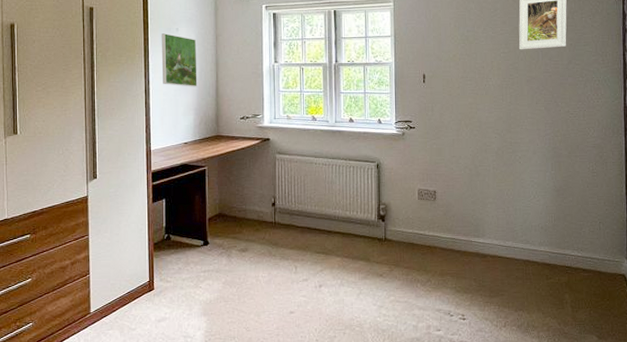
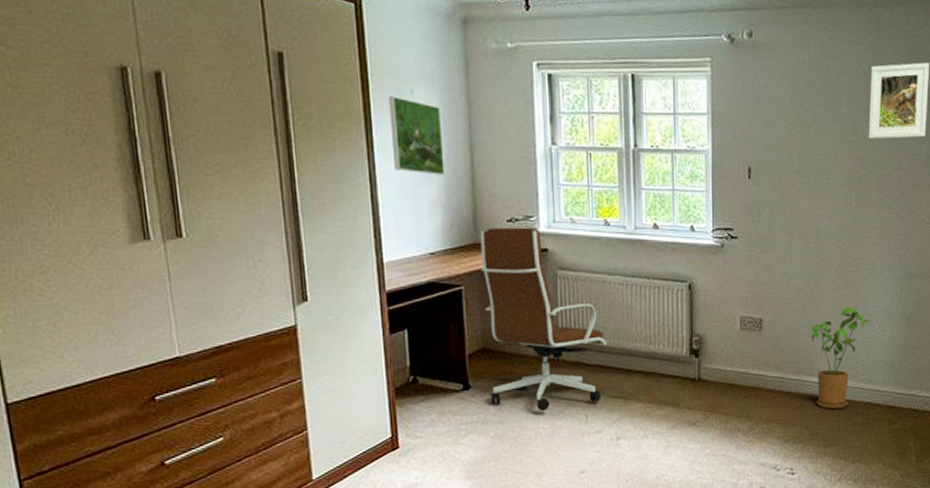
office chair: none [220,123,313,263] -> present [480,227,607,412]
house plant: none [476,181,527,266] -> present [811,306,871,410]

